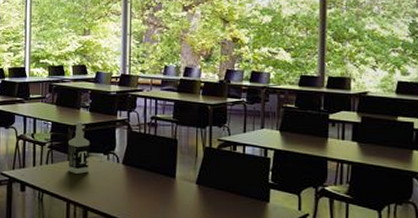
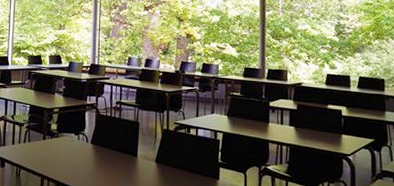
vodka: present [67,121,90,174] -> none [42,105,63,152]

